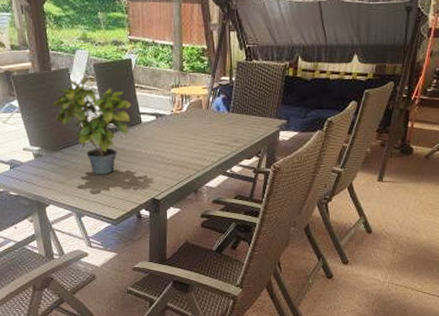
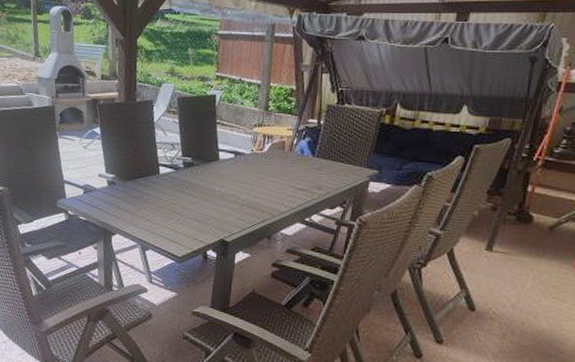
potted plant: present [52,78,131,175] -> none [132,111,210,210]

